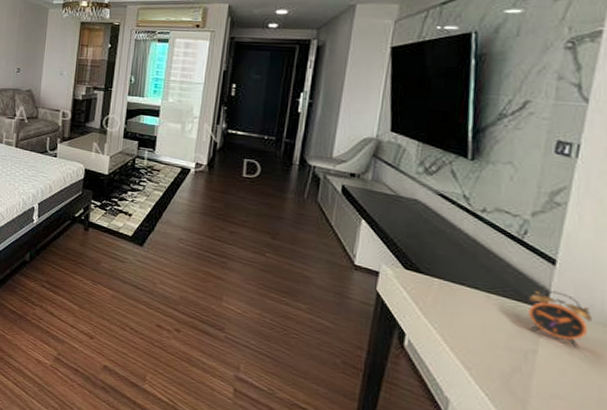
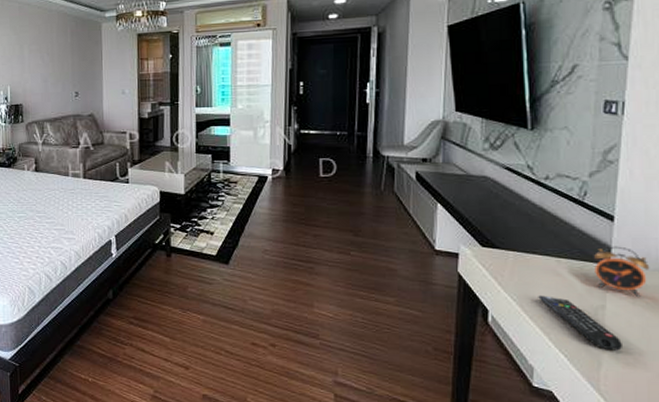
remote control: none [462,328,553,400] -> present [538,295,622,351]

